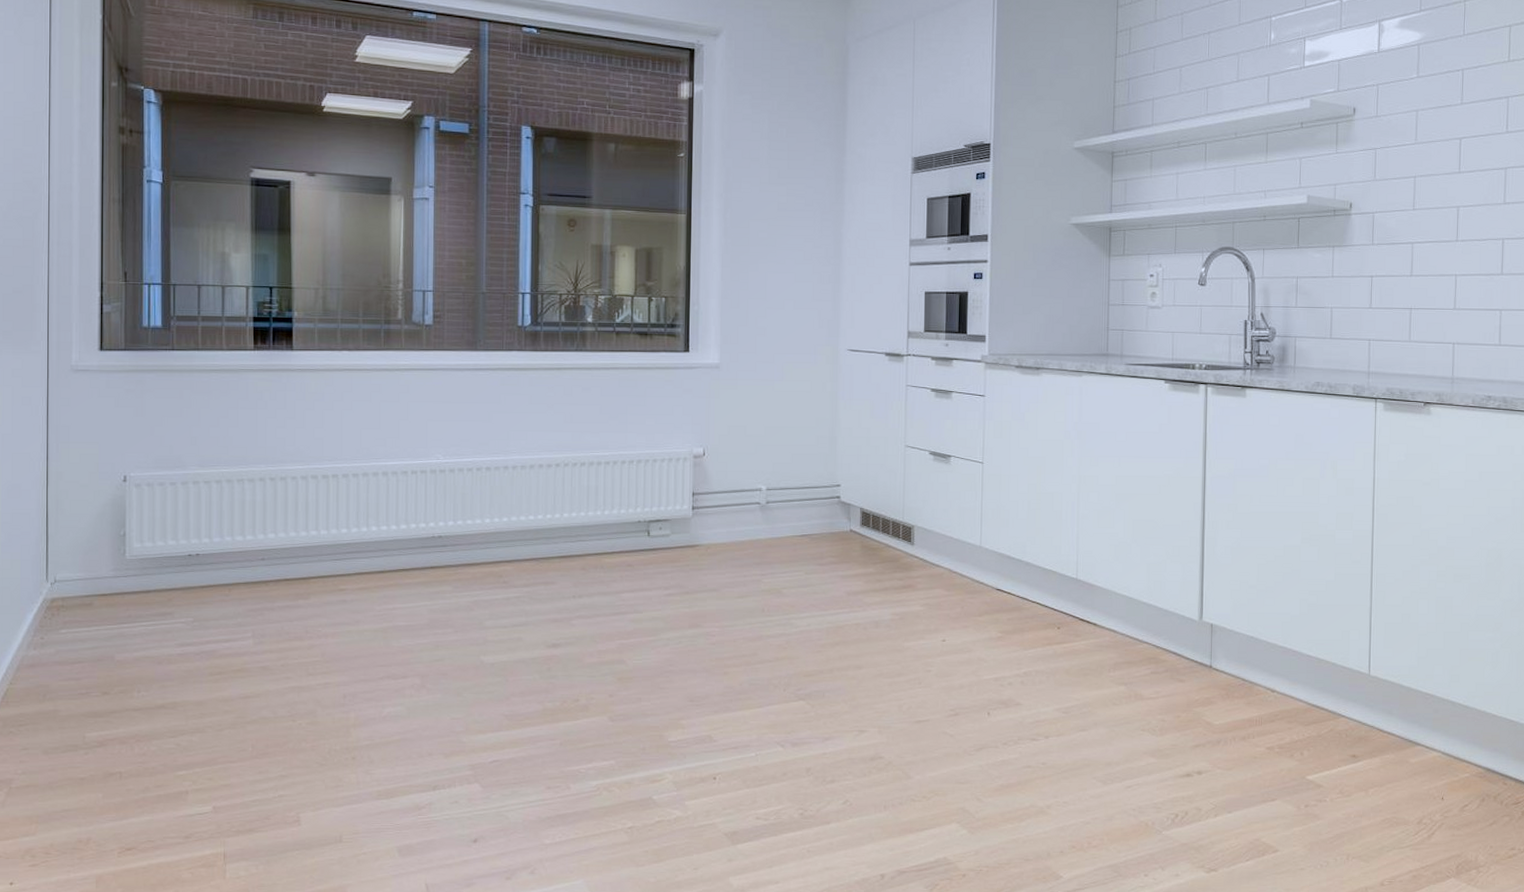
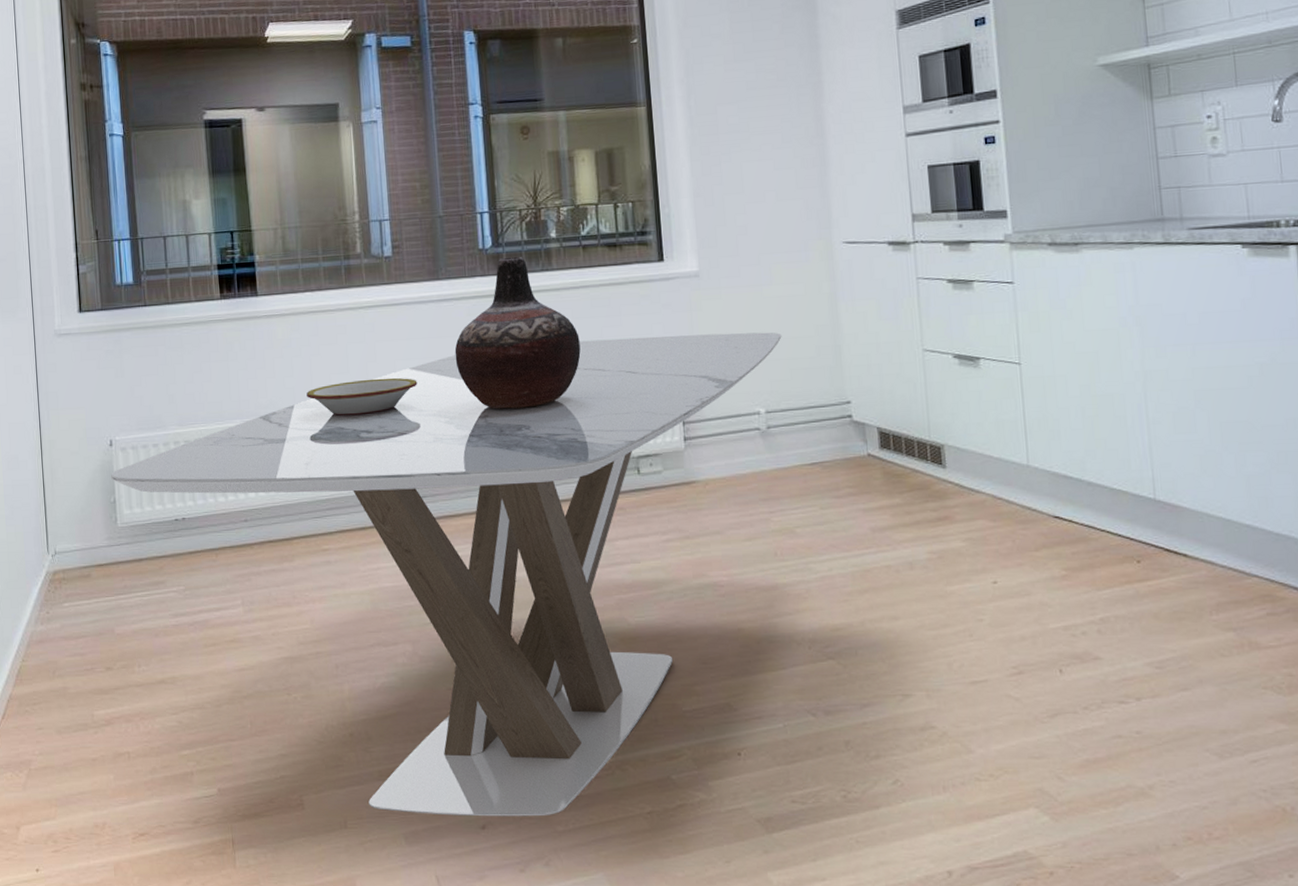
dining table: none [121,416,787,832] -> present [110,332,782,817]
bowl: none [335,436,447,469] -> present [306,377,417,416]
vase: none [486,336,606,472] -> present [454,257,581,410]

